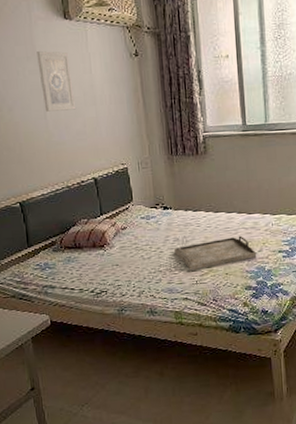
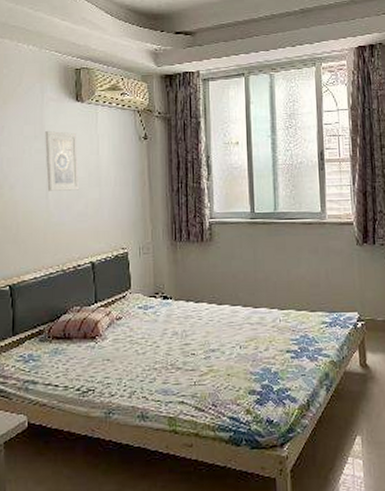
serving tray: present [174,235,257,271] -> none [172,331,263,370]

